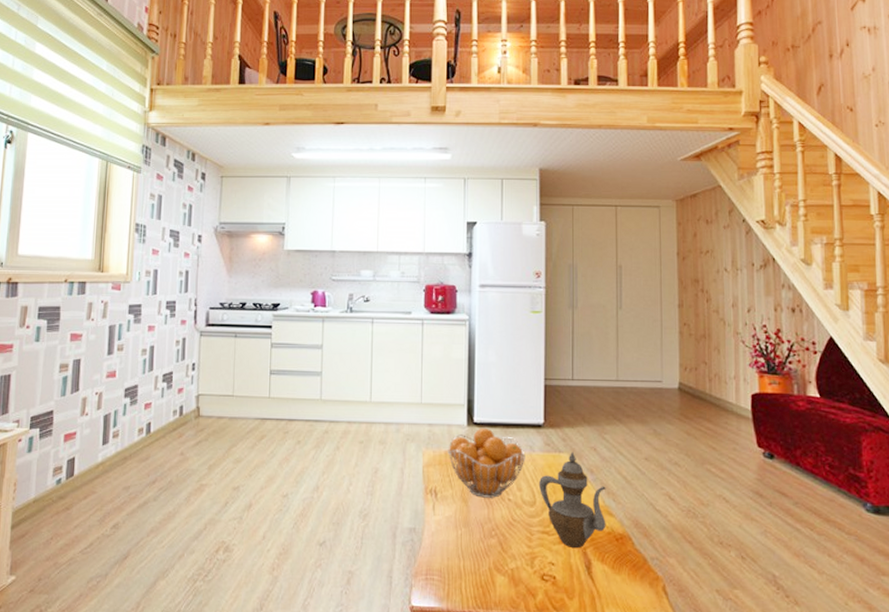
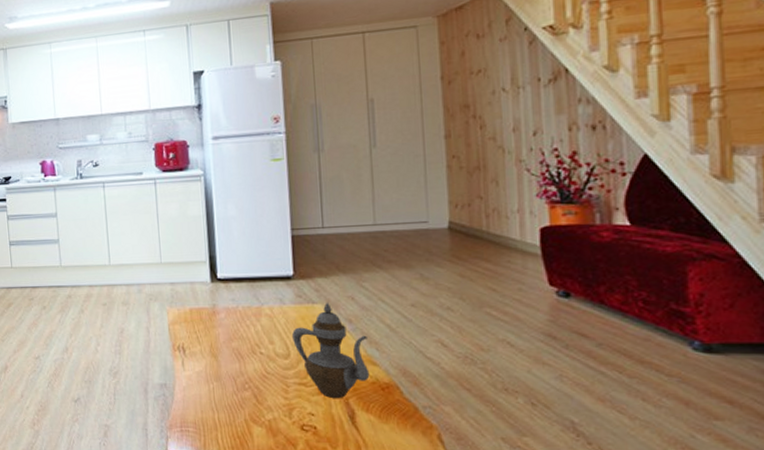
fruit basket: present [448,427,525,498] -> none [192,283,276,352]

